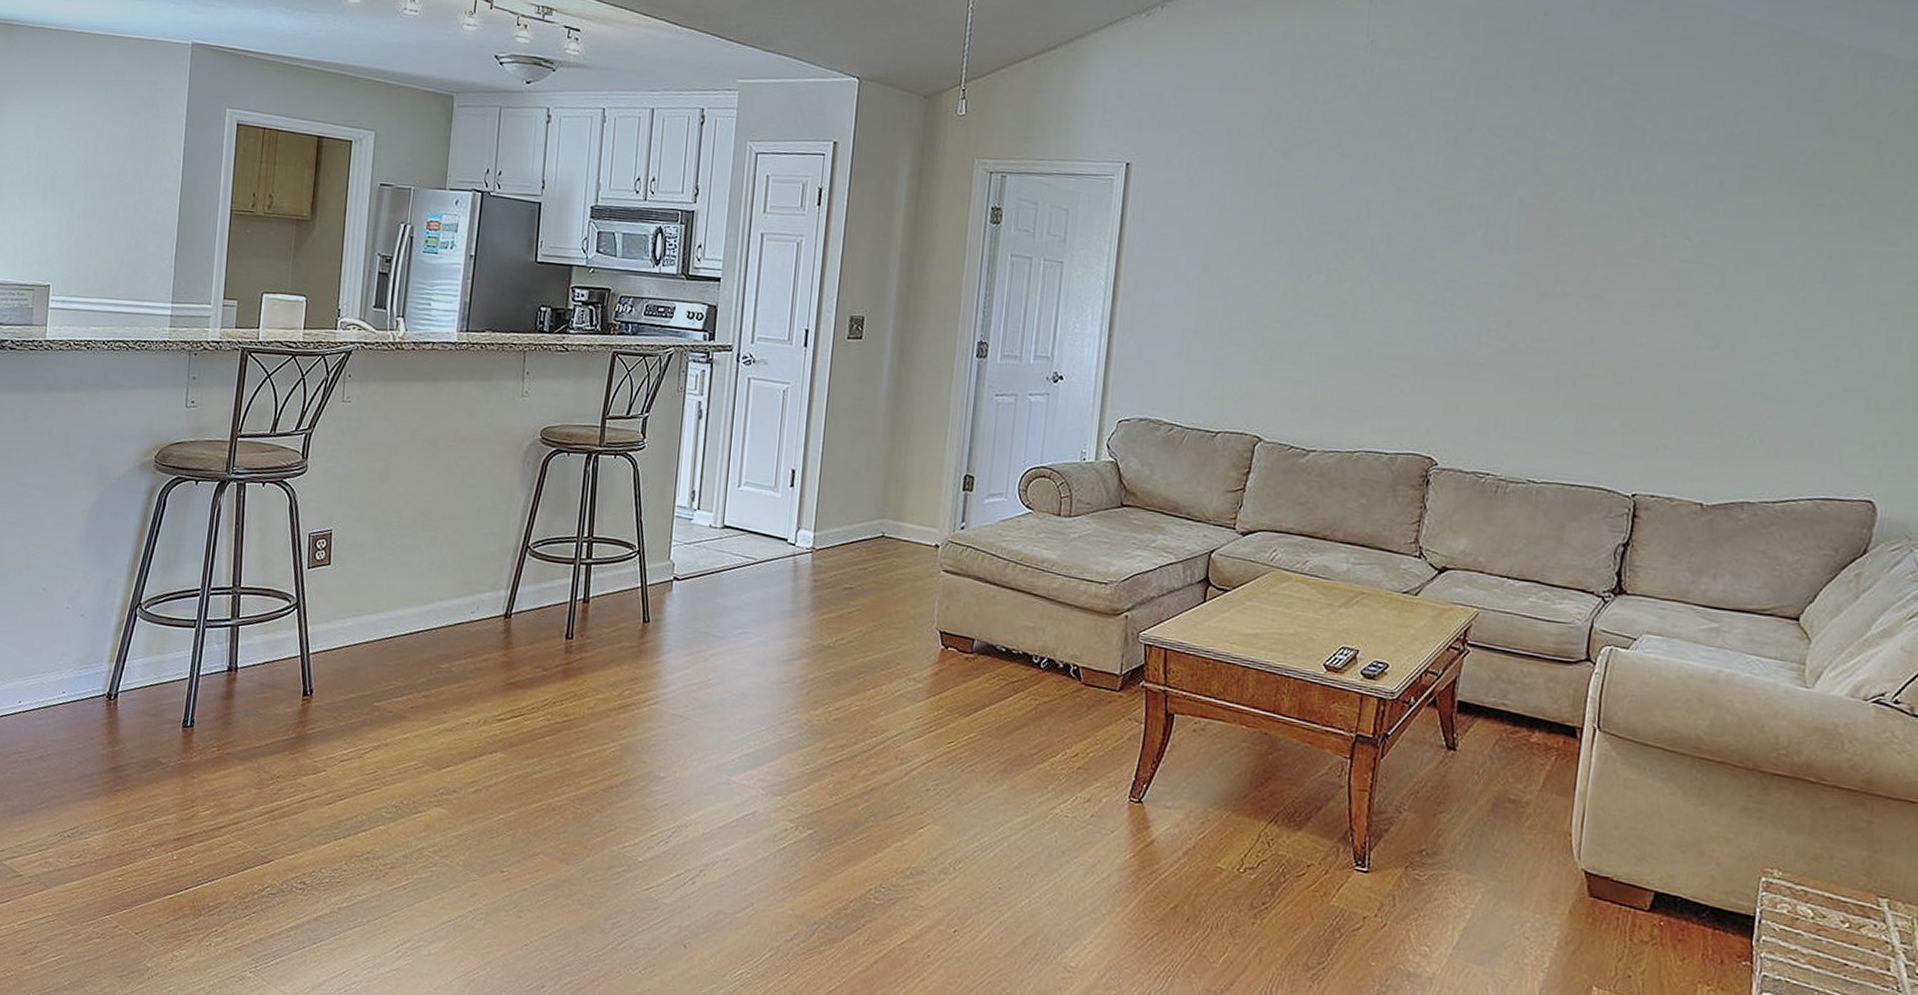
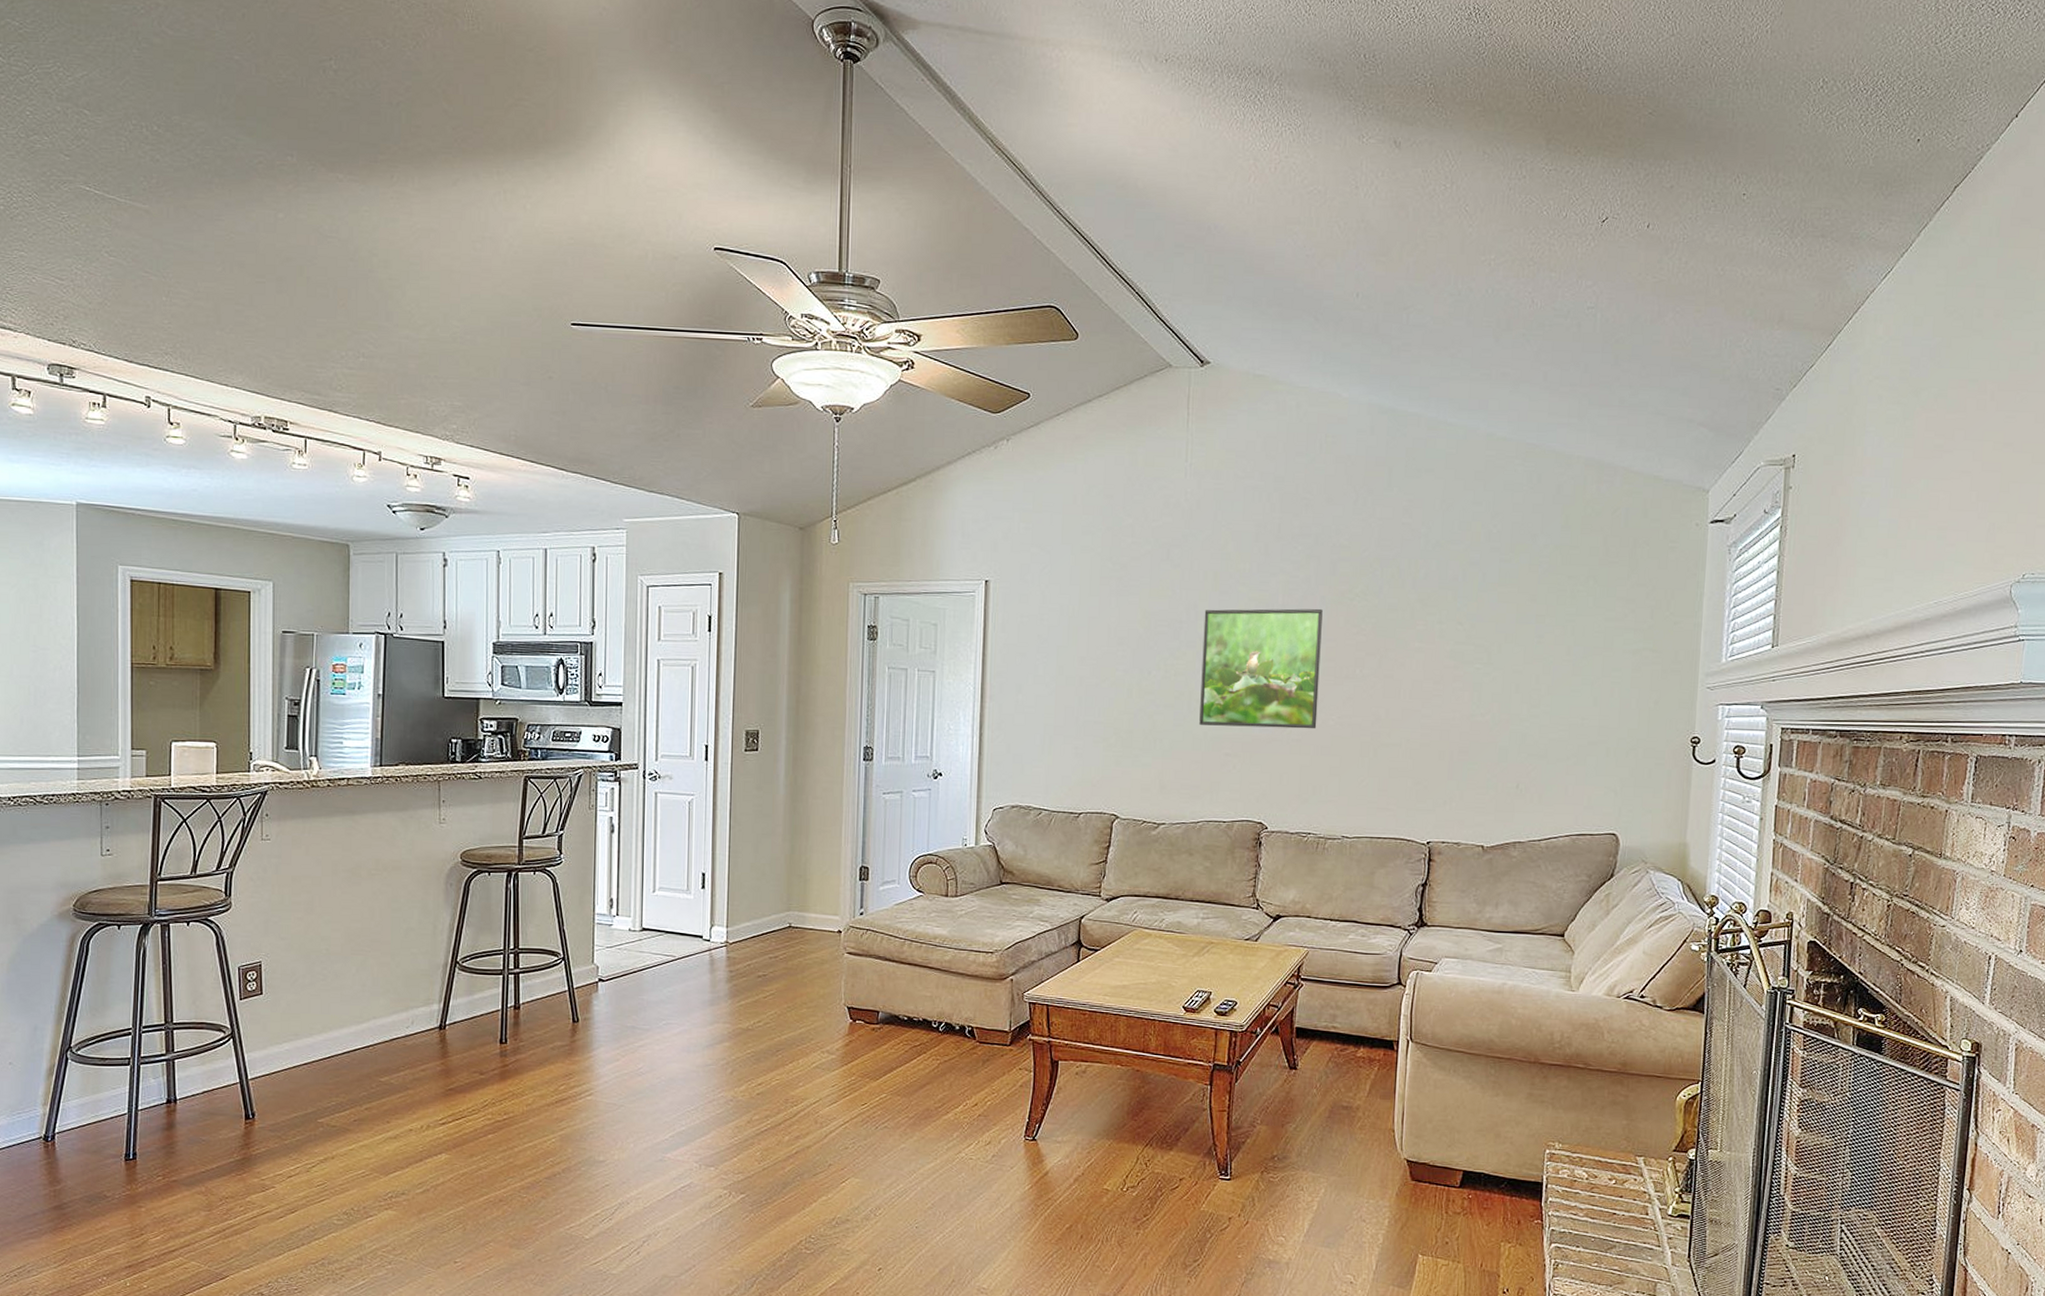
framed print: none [1364,207,1520,353] -> present [1199,608,1323,729]

